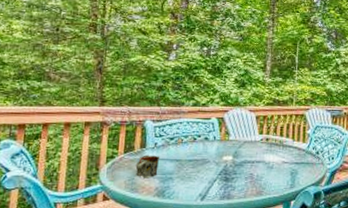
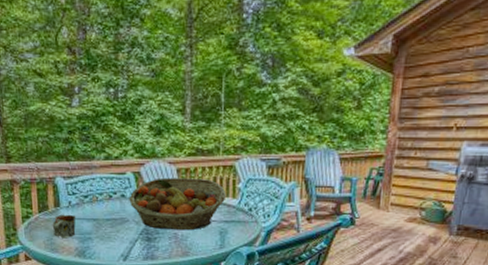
fruit basket: none [211,123,298,171] -> present [129,177,227,231]

